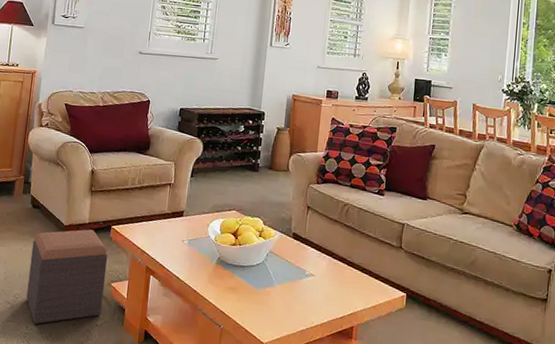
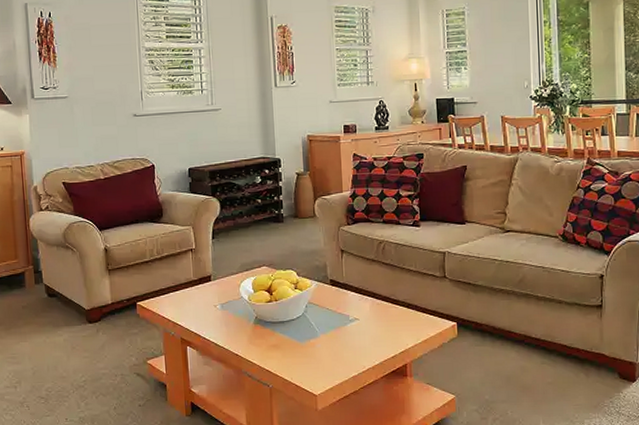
footstool: present [26,229,108,325] -> none [55,310,142,415]

